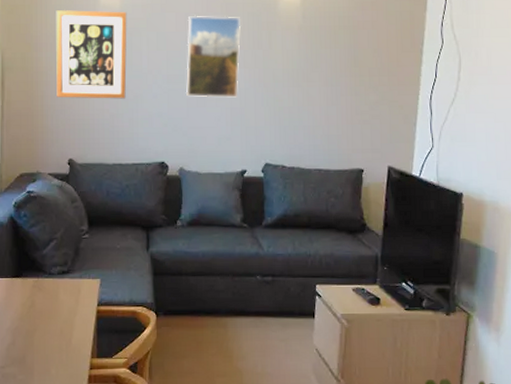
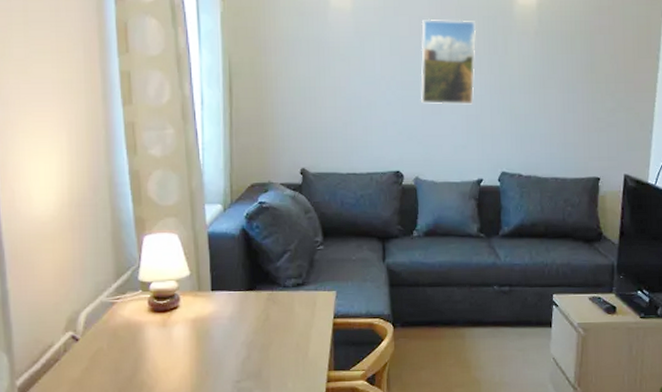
wall art: present [56,10,127,99] -> none [284,13,359,106]

